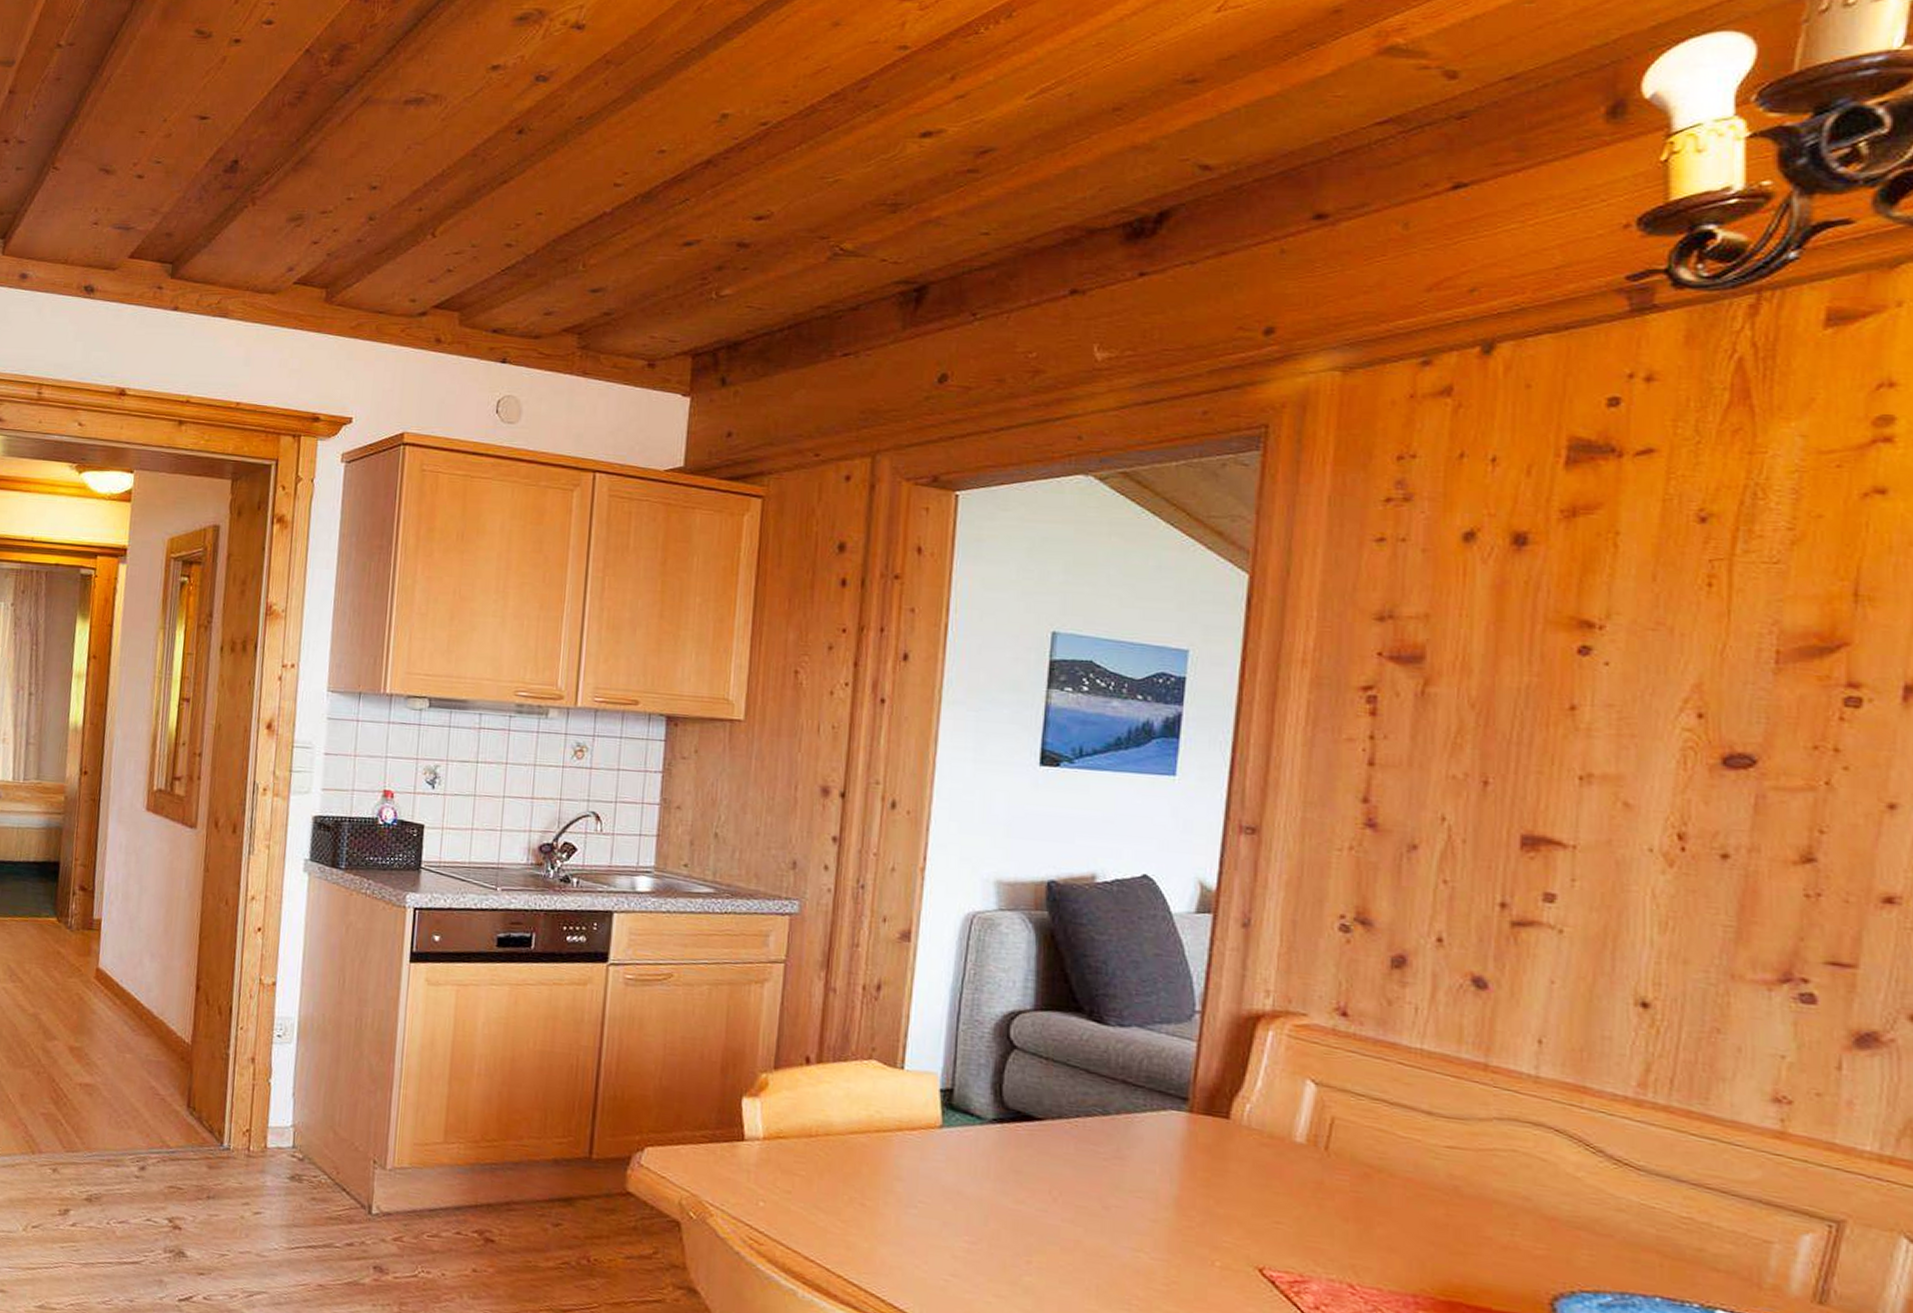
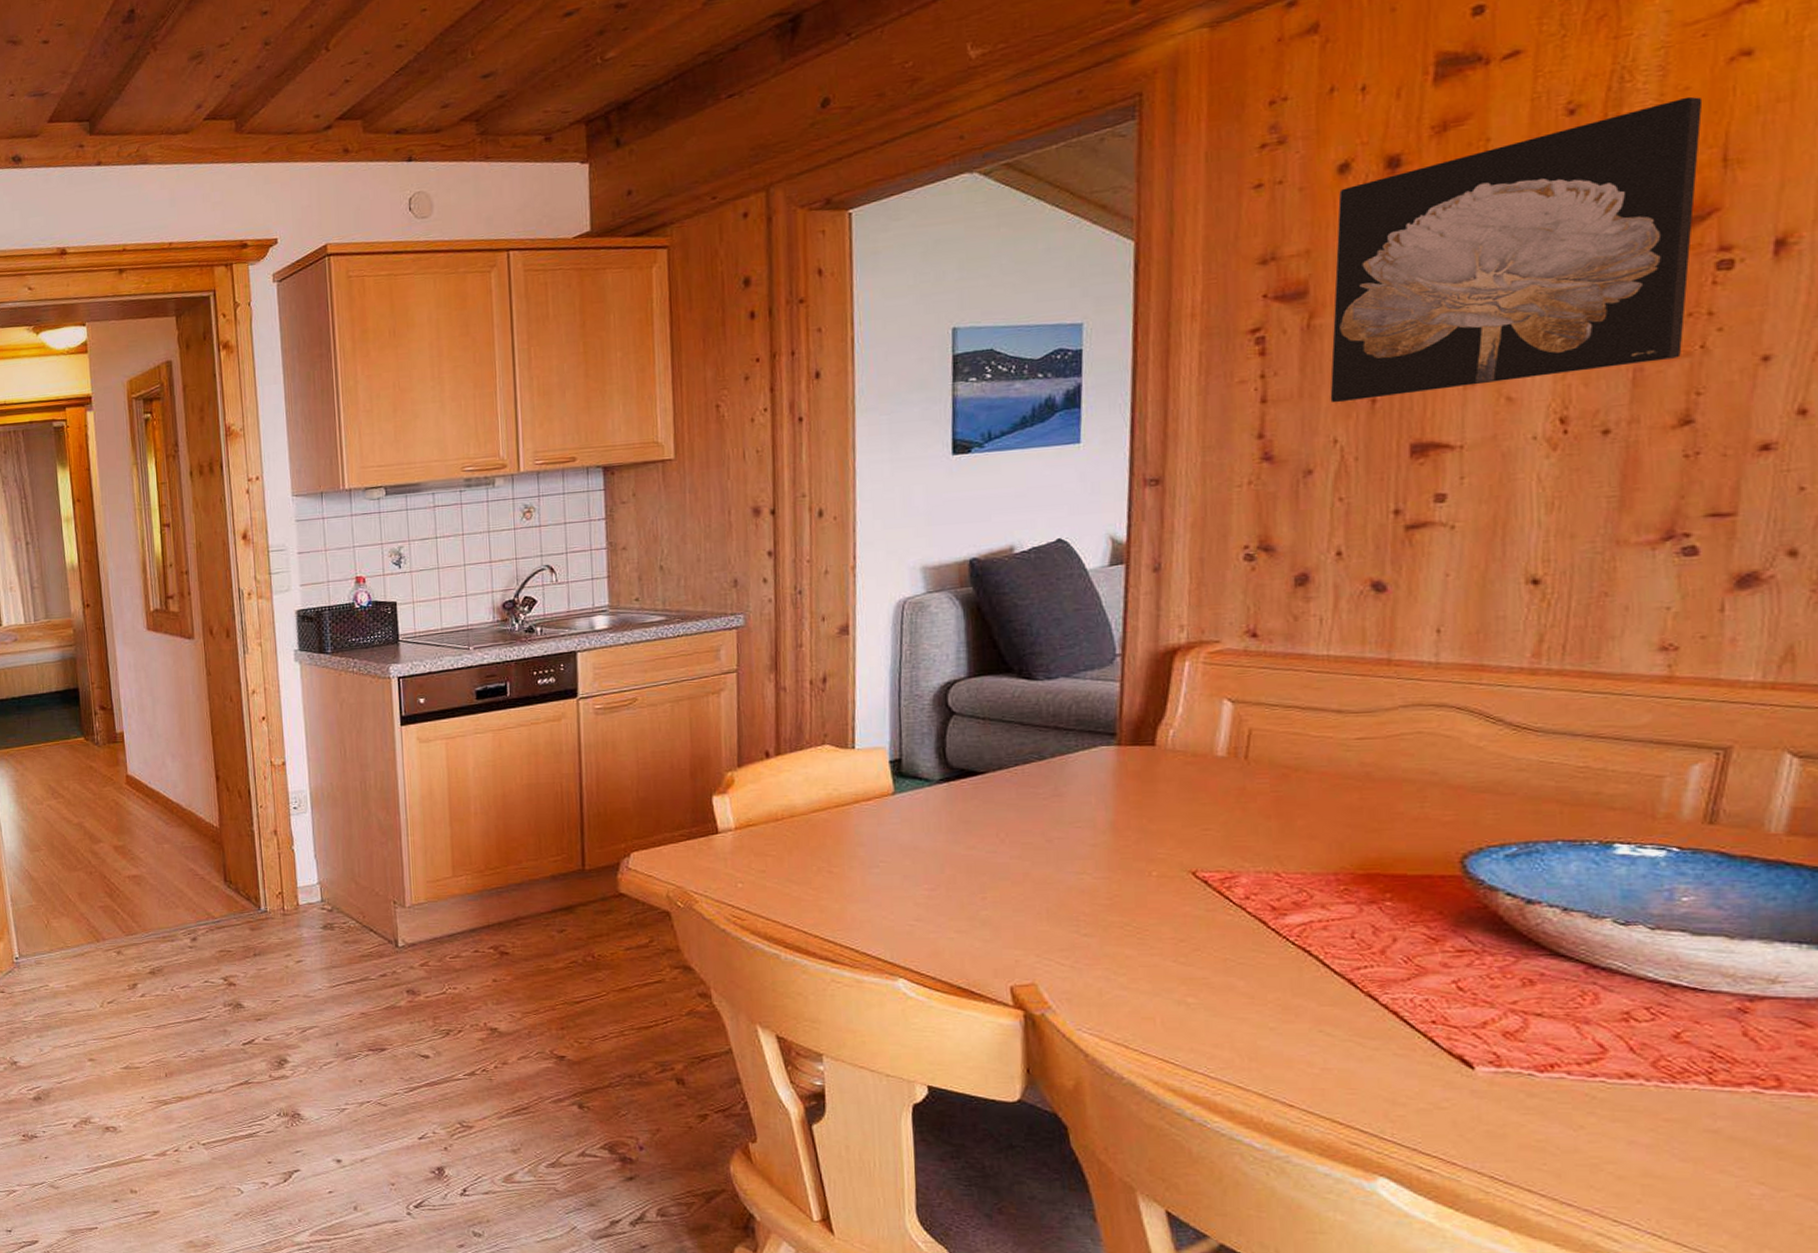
wall art: none [1440,524,1835,791] -> present [1330,96,1703,403]

